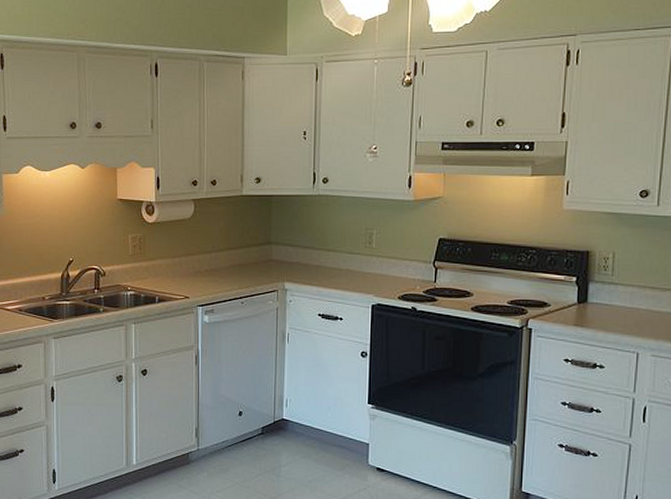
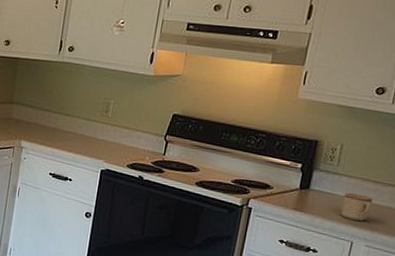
mug: none [622,302,653,330] -> present [340,192,373,221]

